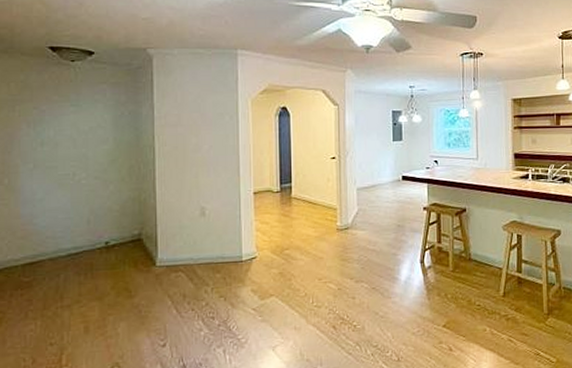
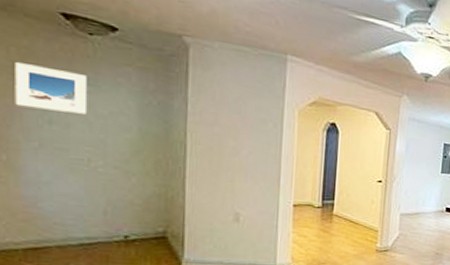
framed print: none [14,95,72,134] -> present [15,62,88,114]

